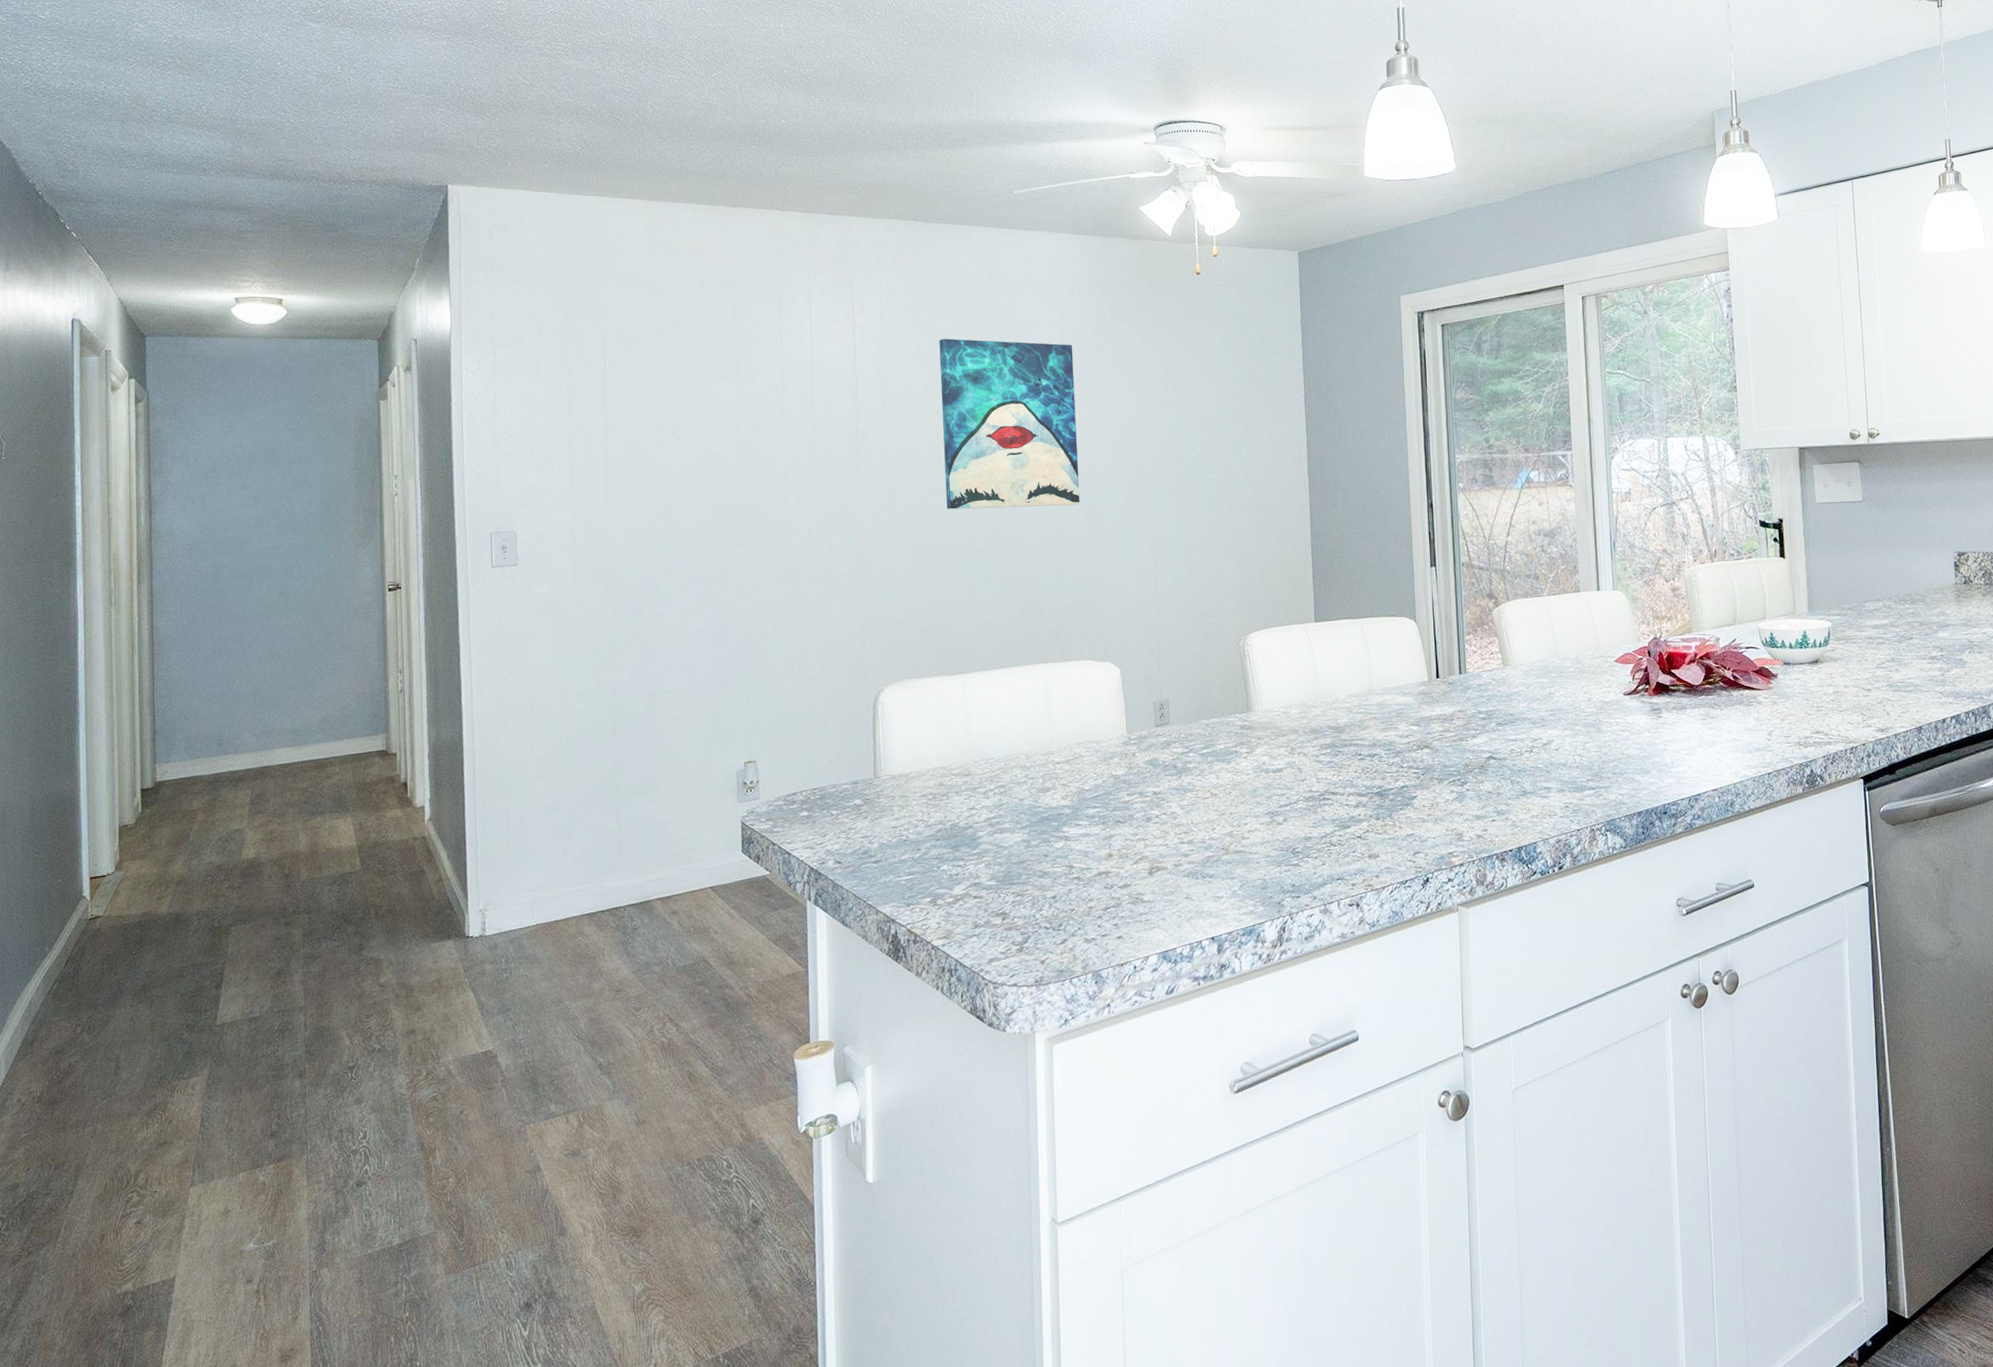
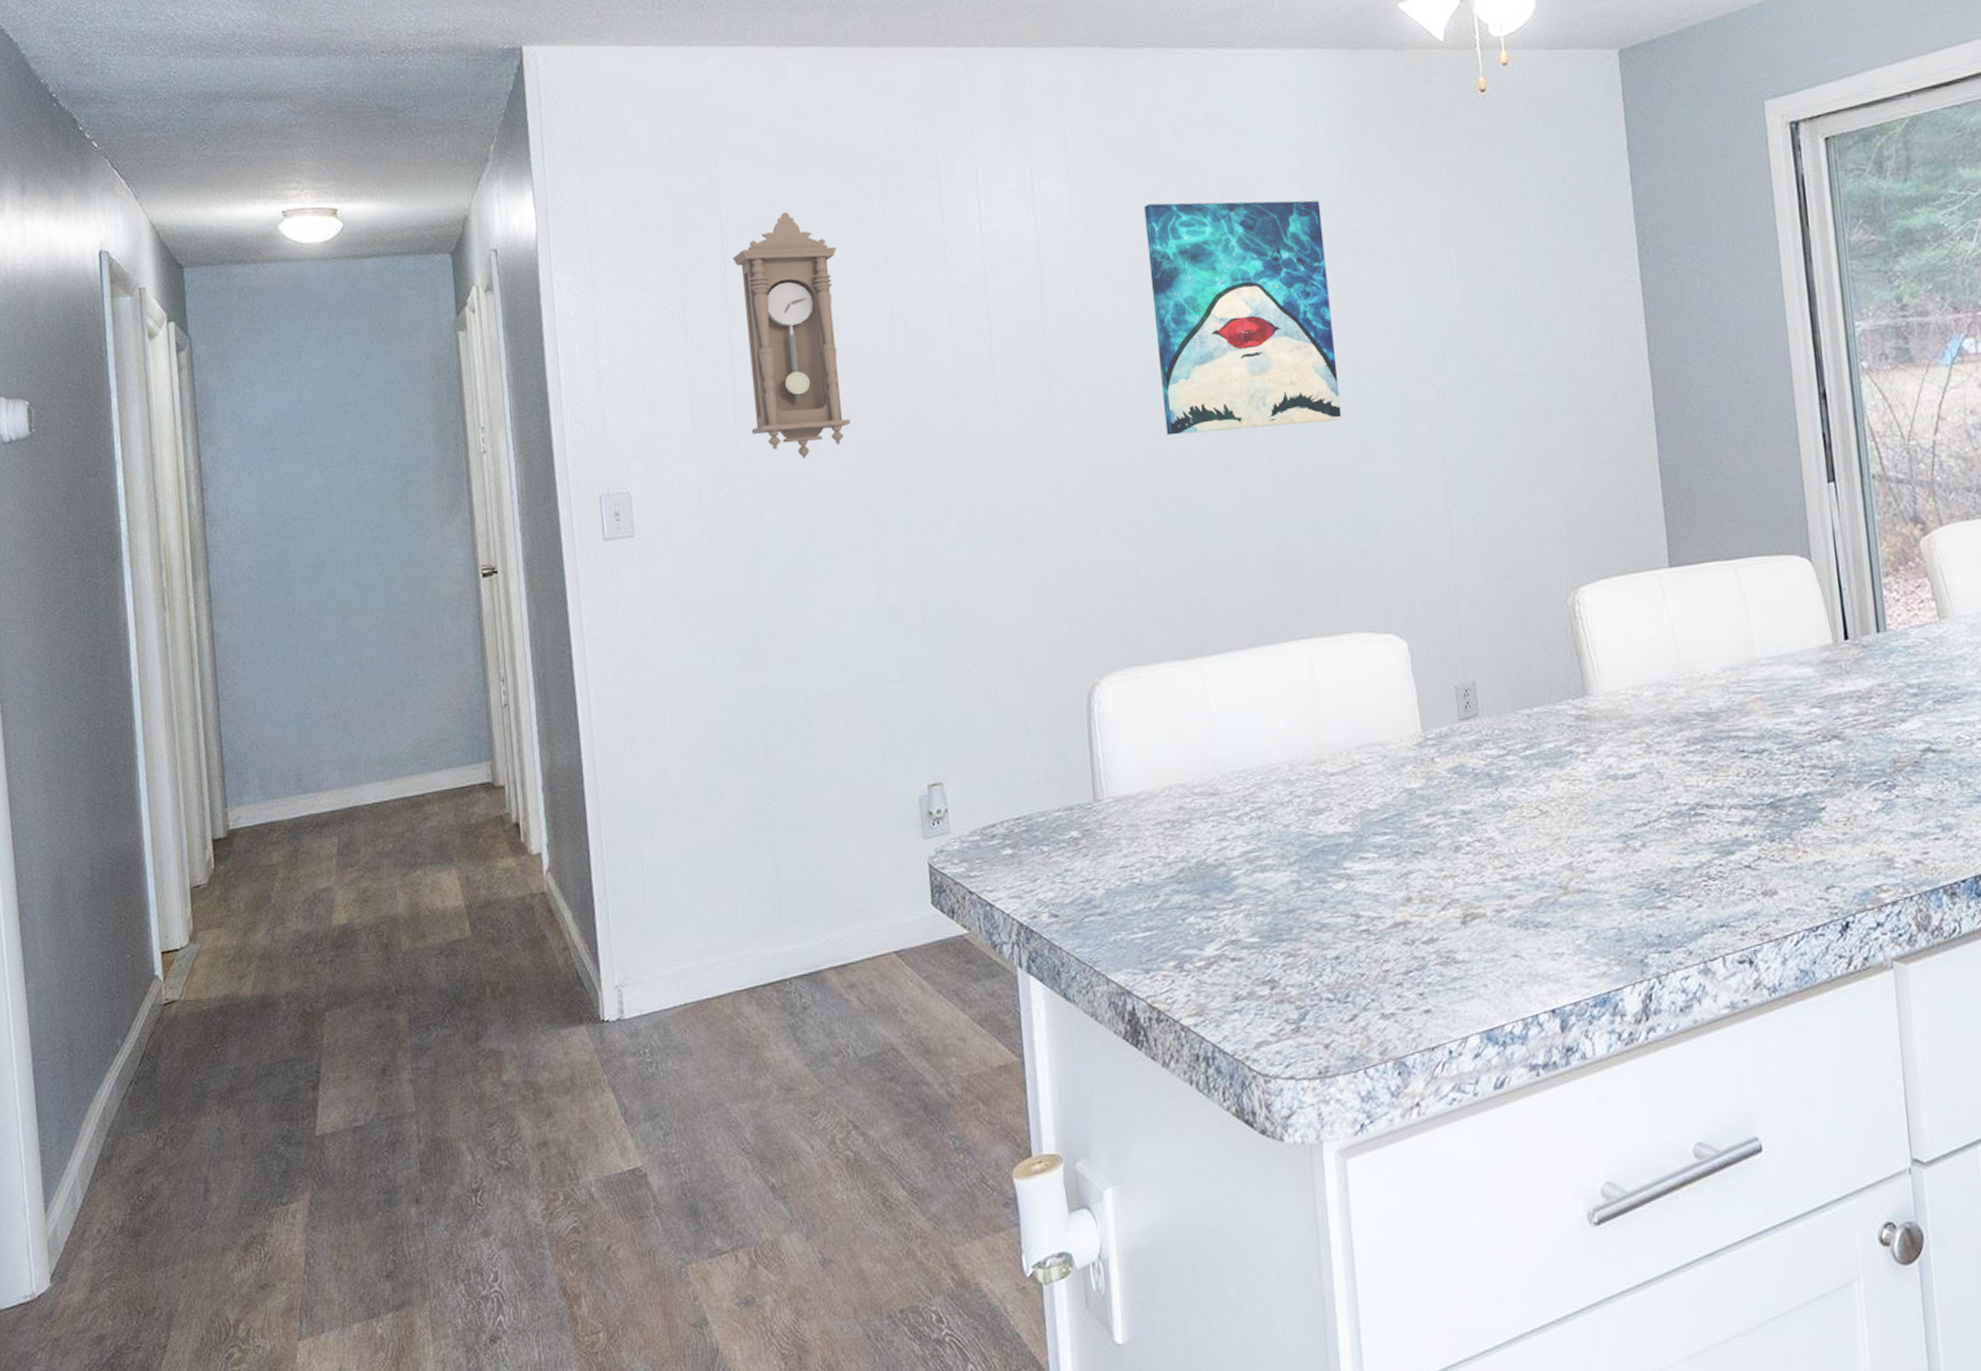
pendulum clock: none [611,326,699,512] -> present [732,212,850,458]

